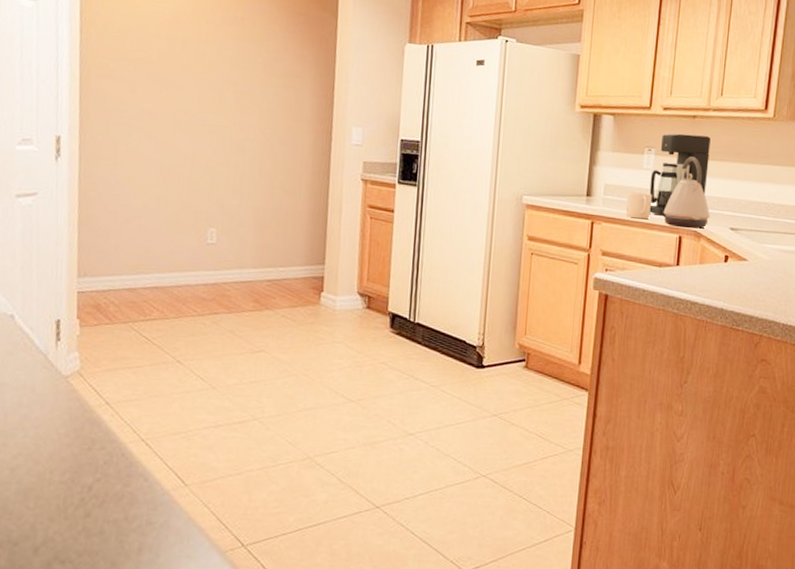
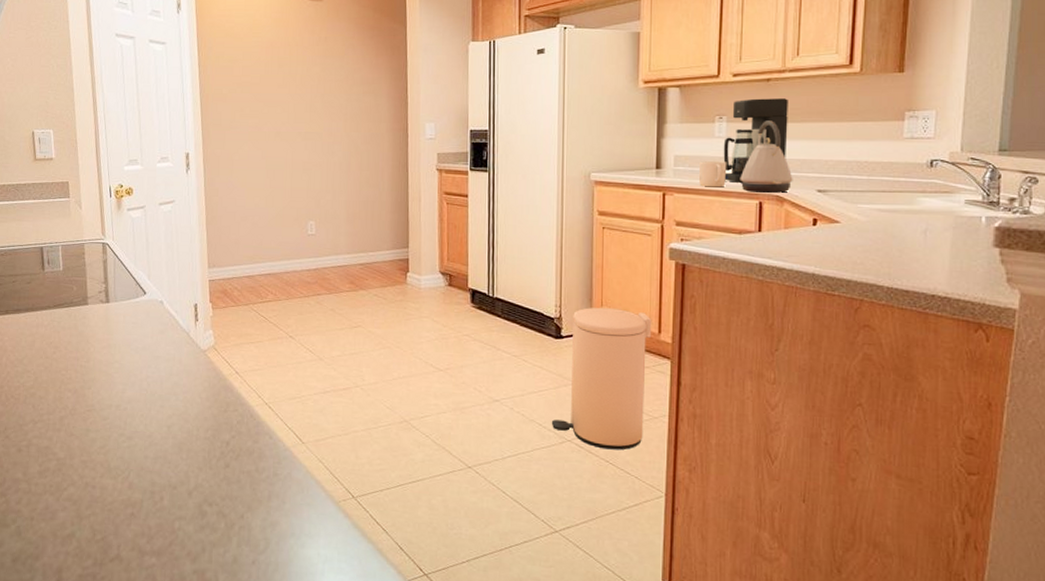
pedal bin: none [466,336,573,485] -> present [551,307,652,450]

